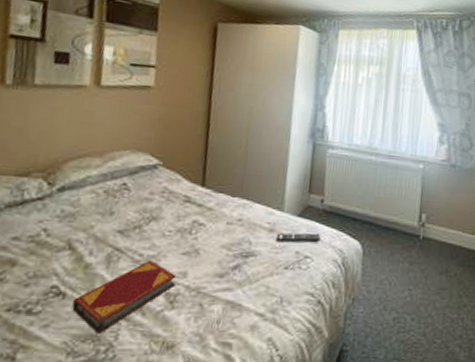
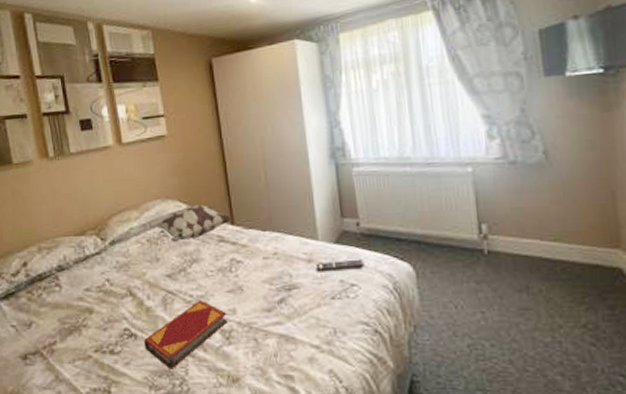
decorative pillow: none [117,162,204,197] -> present [155,205,233,243]

